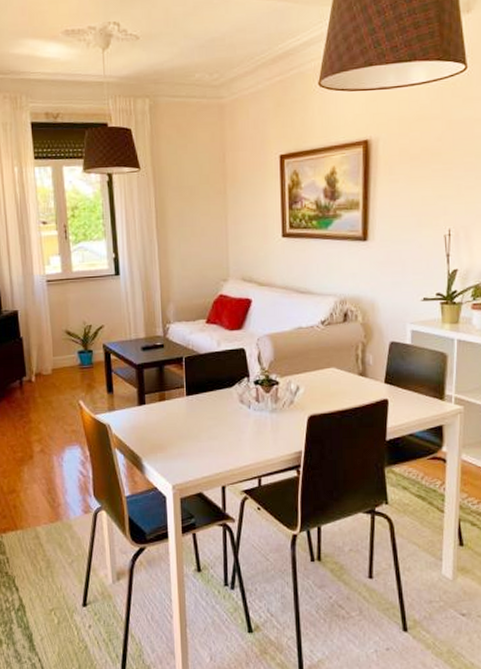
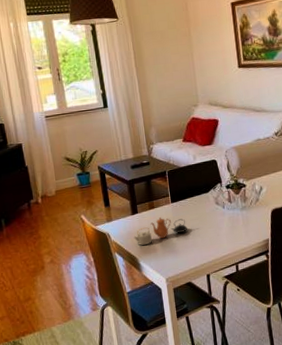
teapot: none [138,411,204,443] -> present [133,217,188,245]

